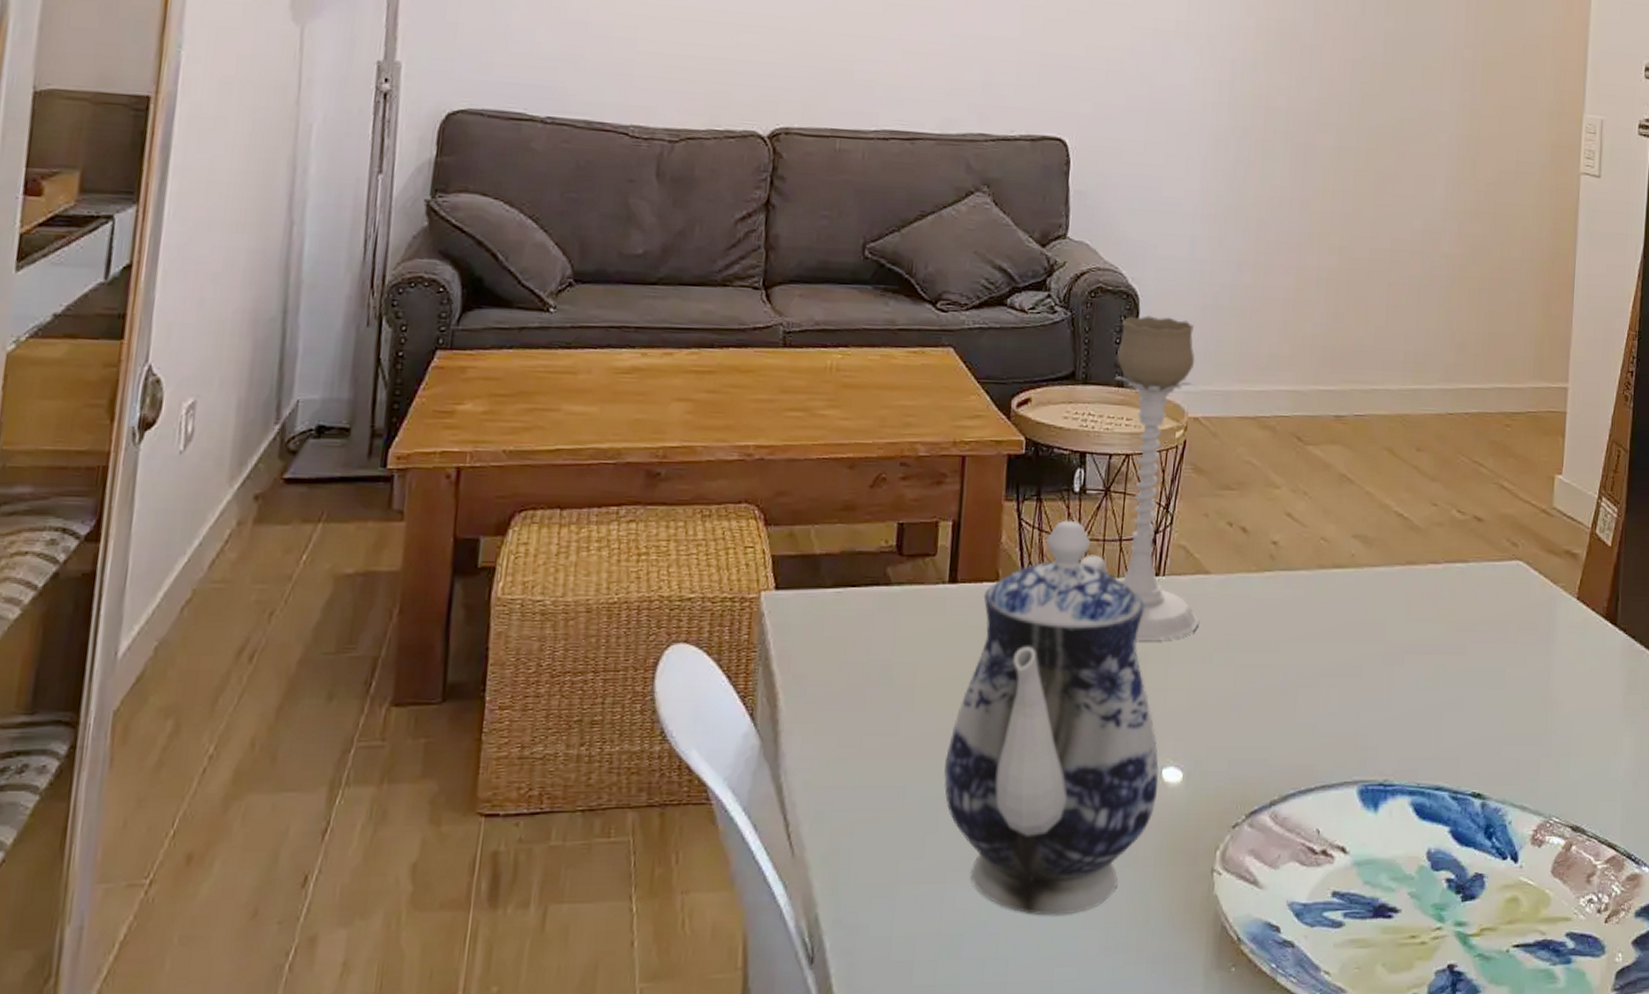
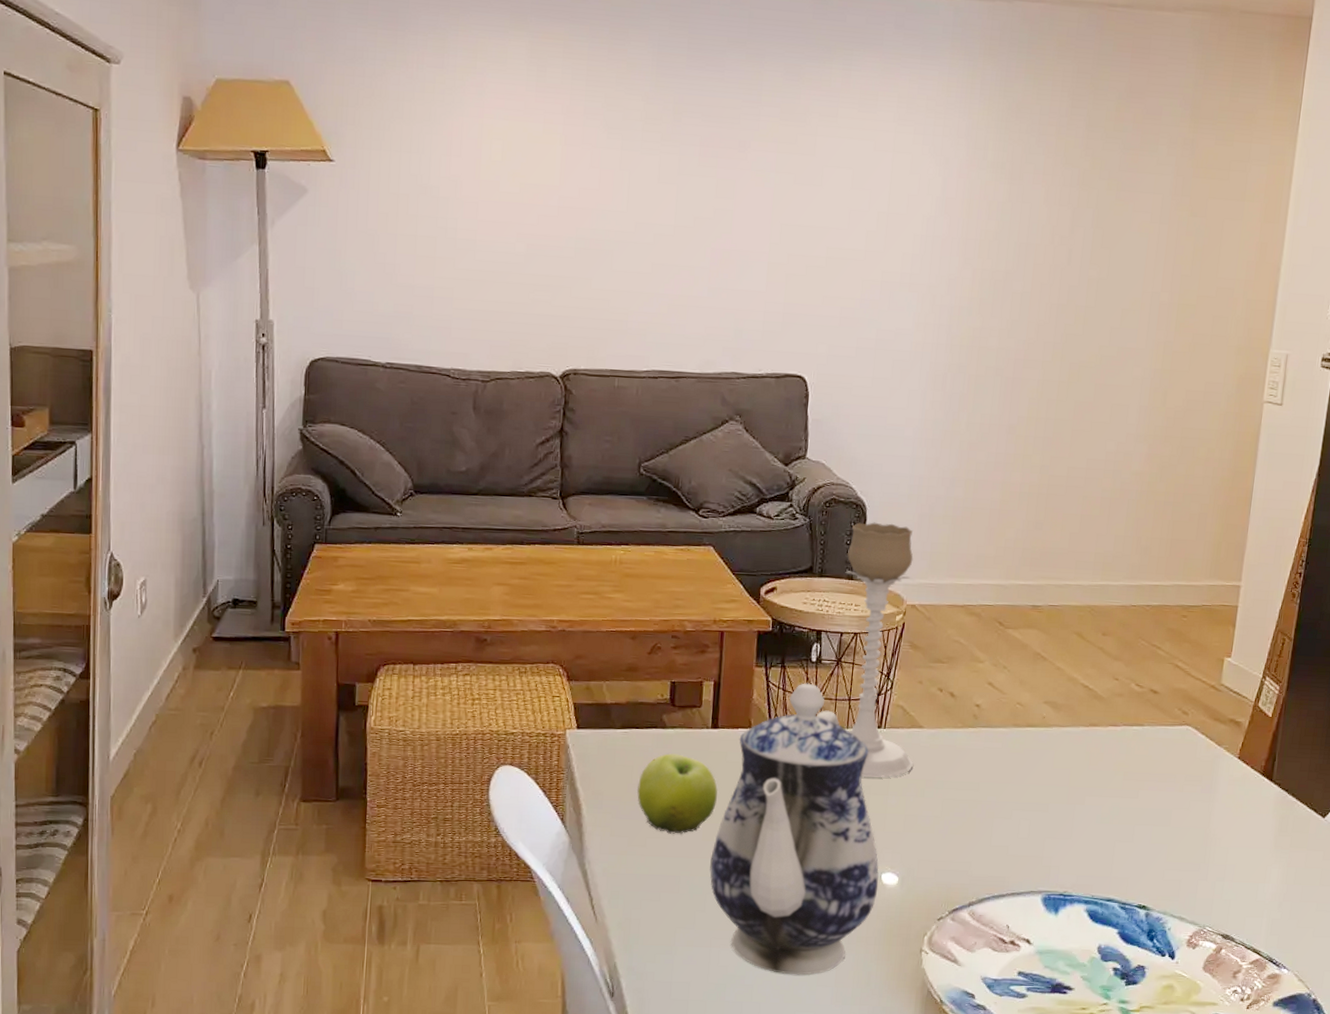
fruit: none [851,619,956,728] -> present [636,753,718,834]

